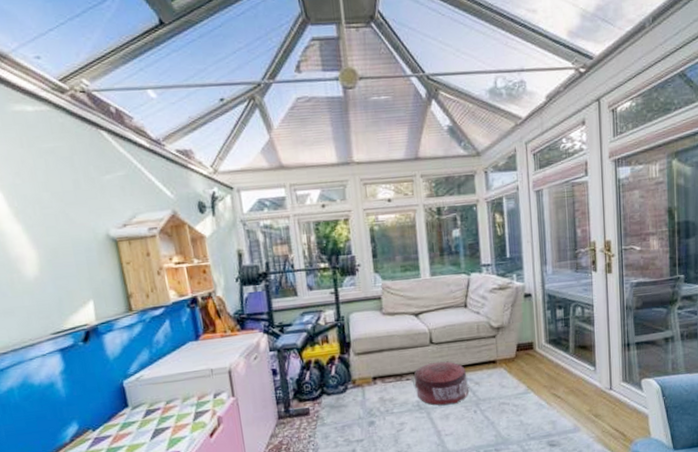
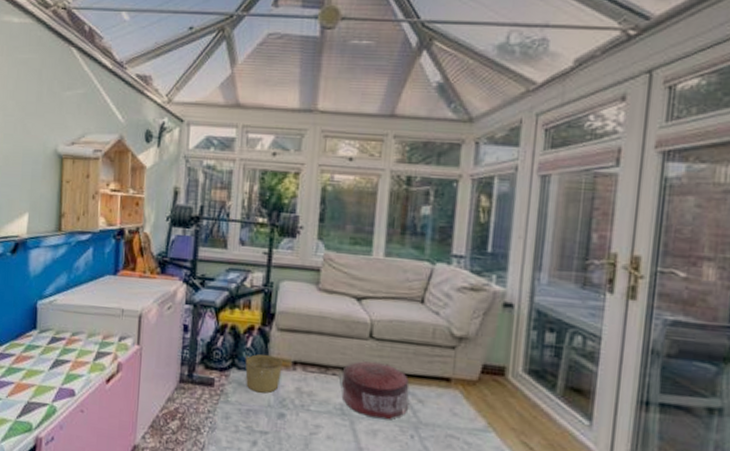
basket: none [332,377,365,410] -> present [245,354,283,394]

